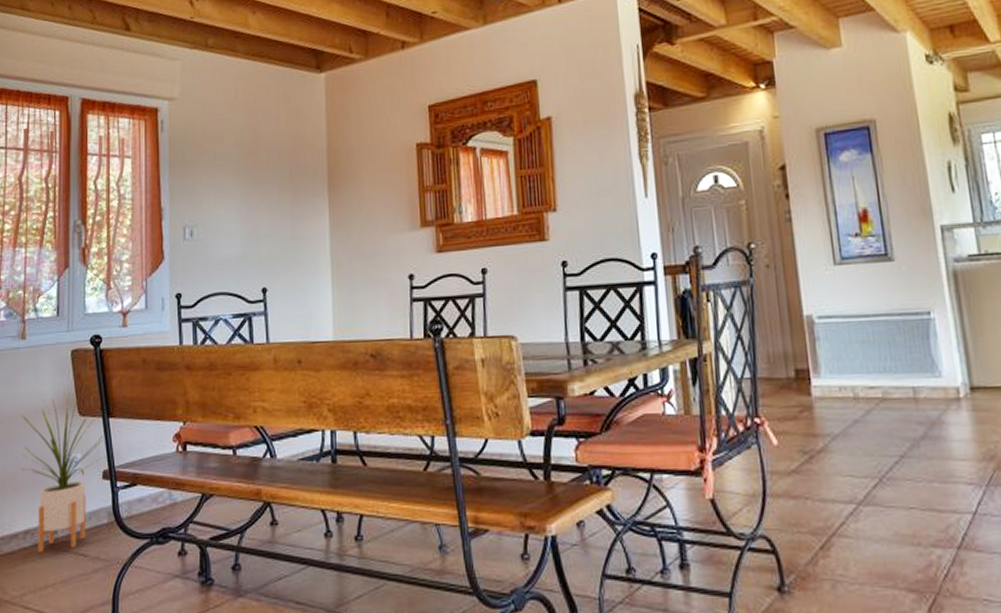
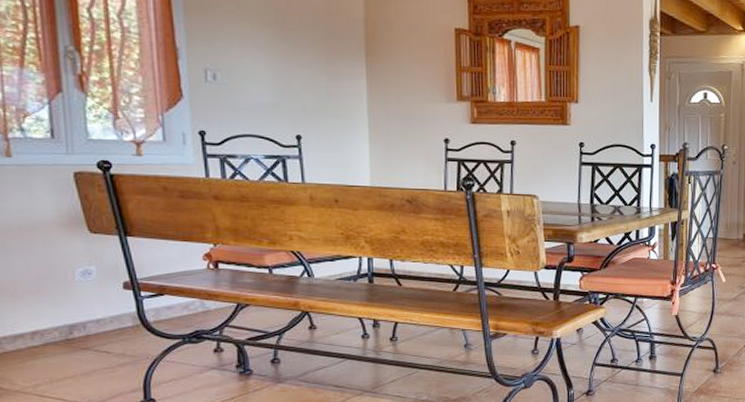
house plant: present [21,394,106,553] -> none [14,212,126,351]

